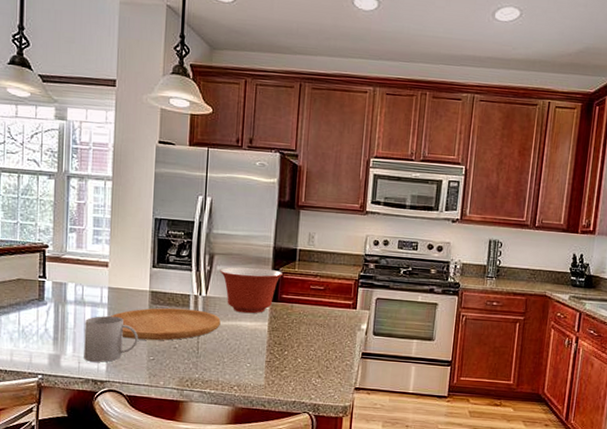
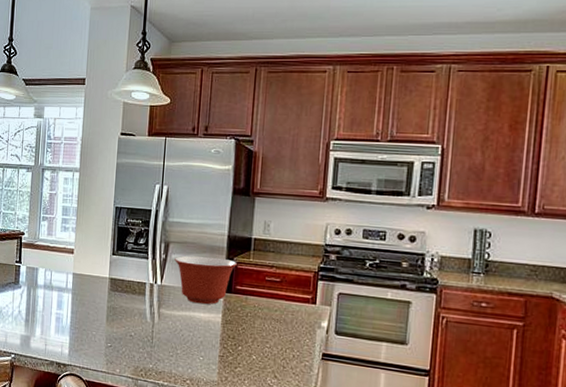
mug: present [84,315,138,363] -> none [50,300,98,346]
cutting board: present [110,307,221,341] -> none [73,295,175,328]

